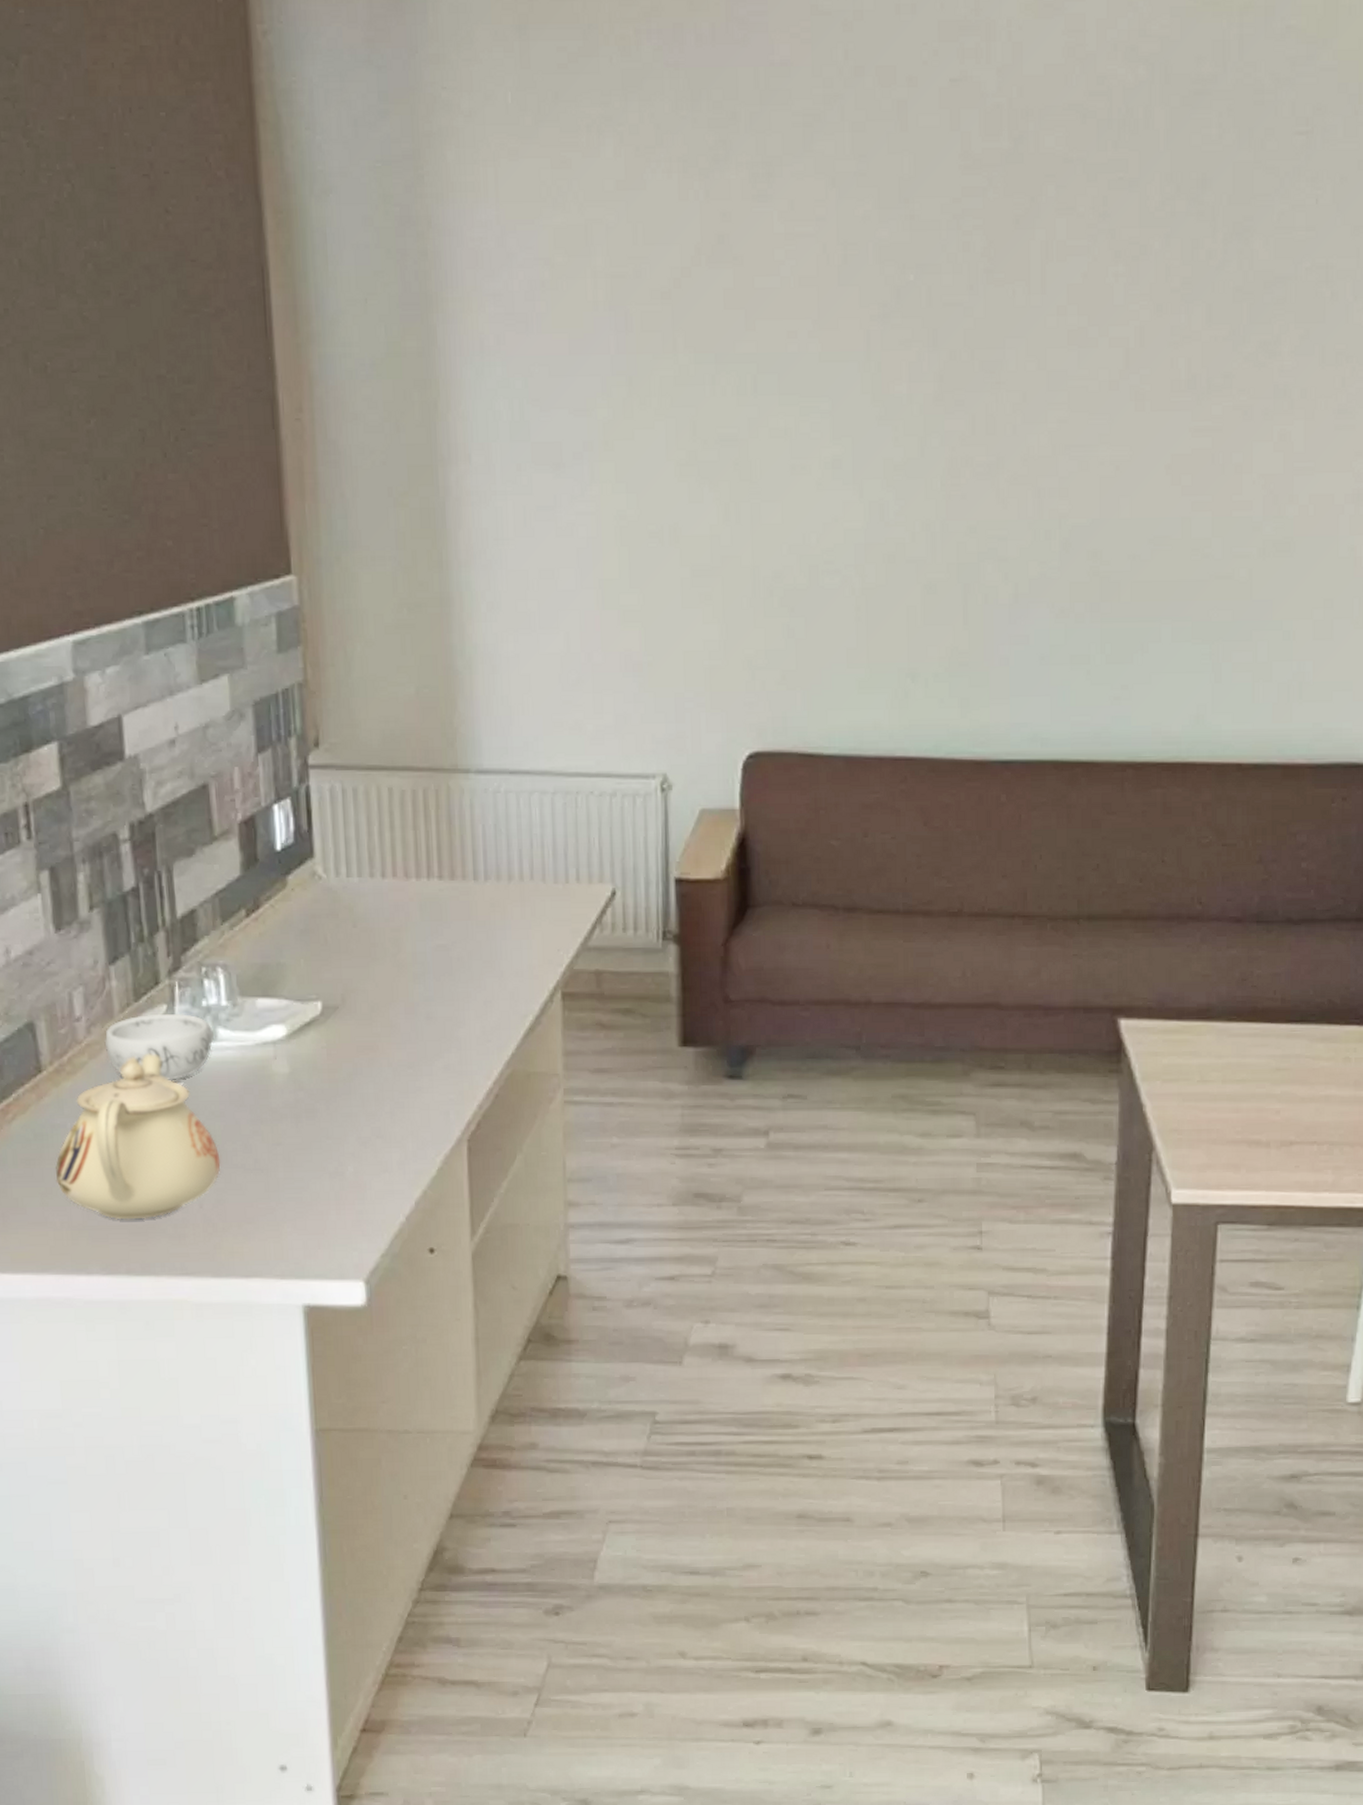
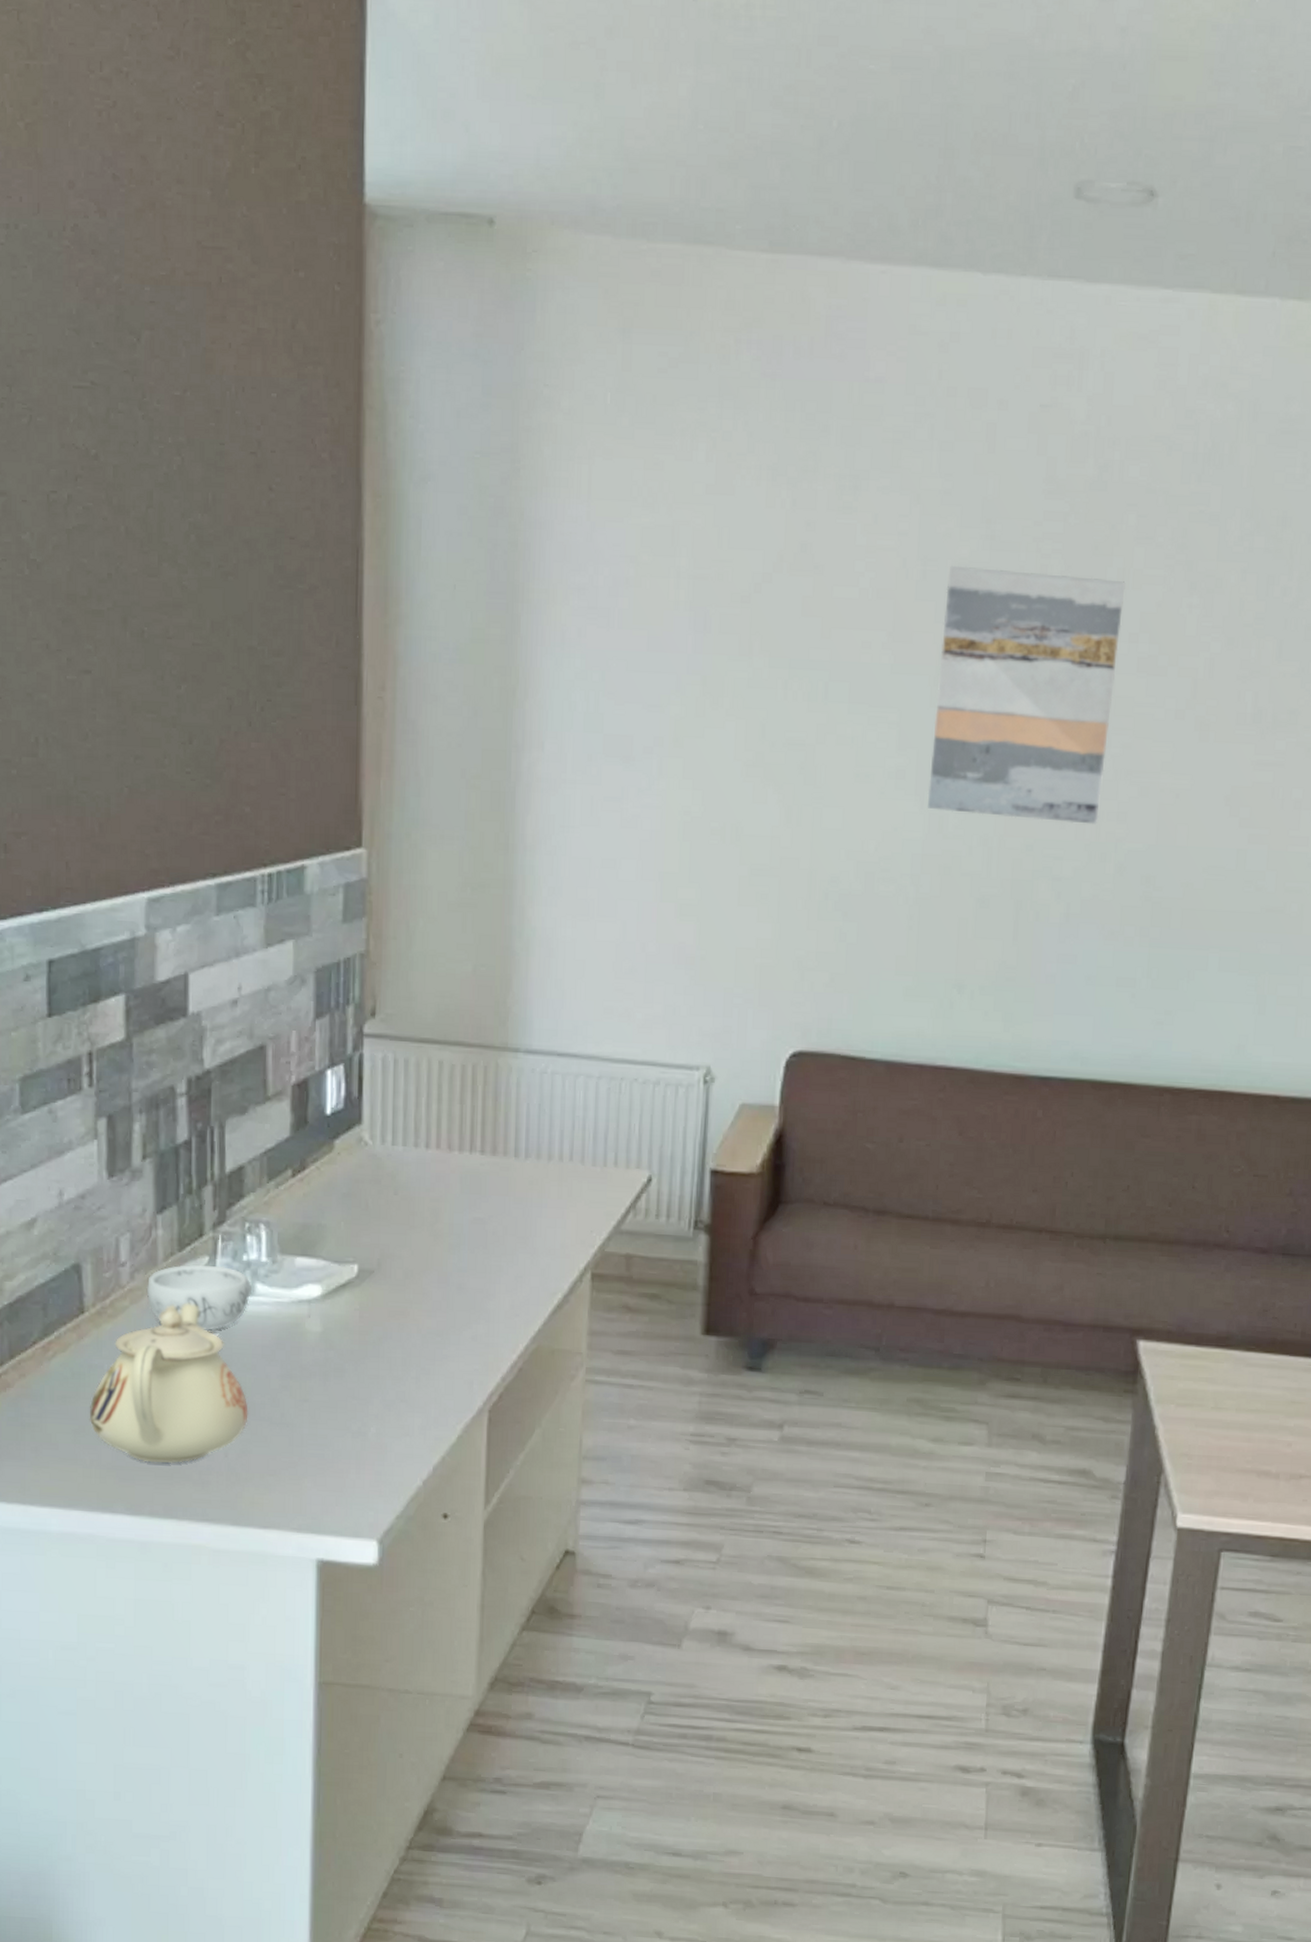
wall art: none [866,248,1050,503] -> present [927,565,1126,825]

